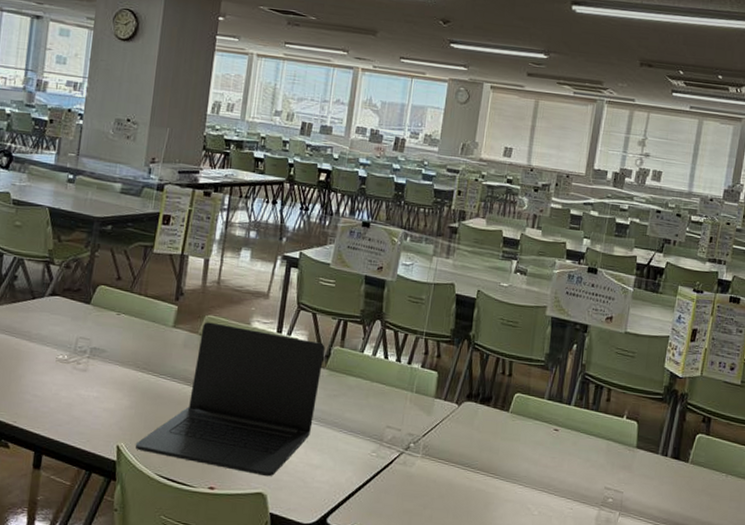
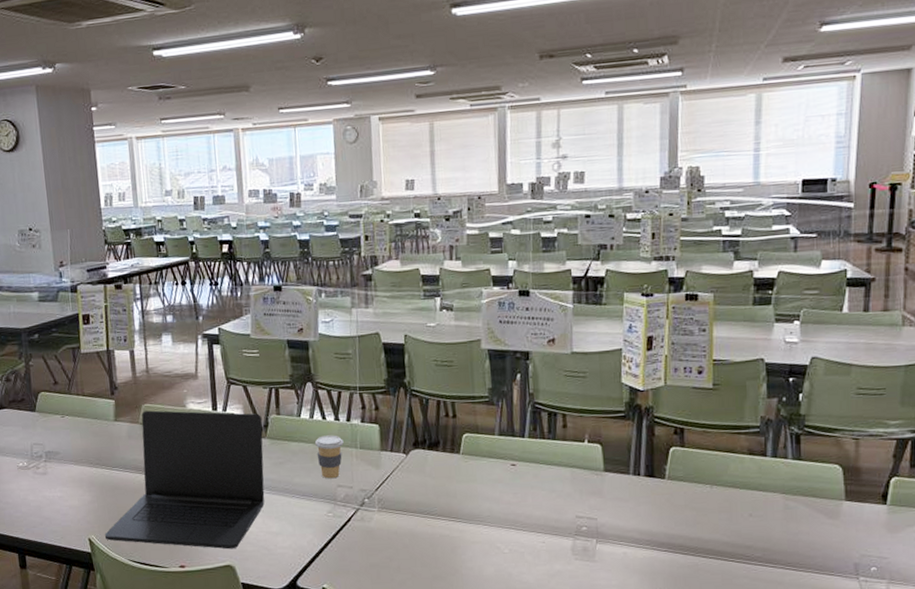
coffee cup: none [372,374,401,419] -> present [314,435,344,479]

